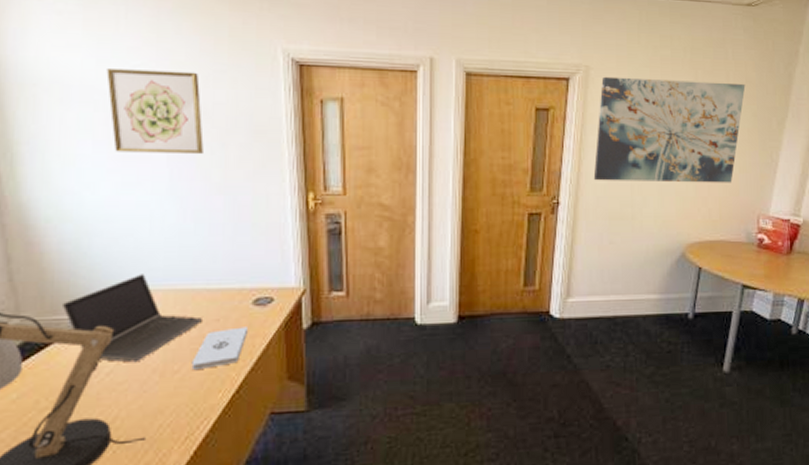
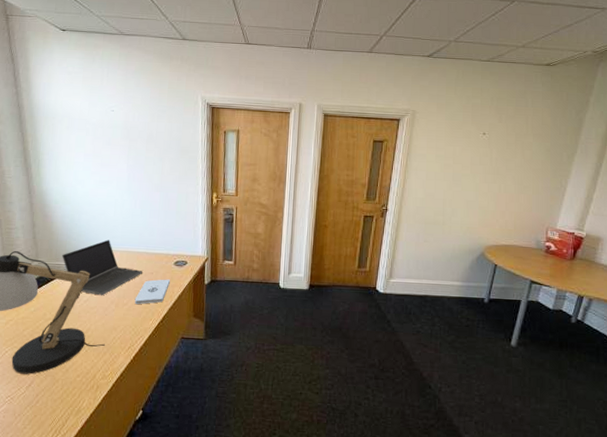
wall art: present [106,69,204,153] -> none [94,108,150,164]
wall art: present [593,76,746,183] -> none [414,118,542,202]

